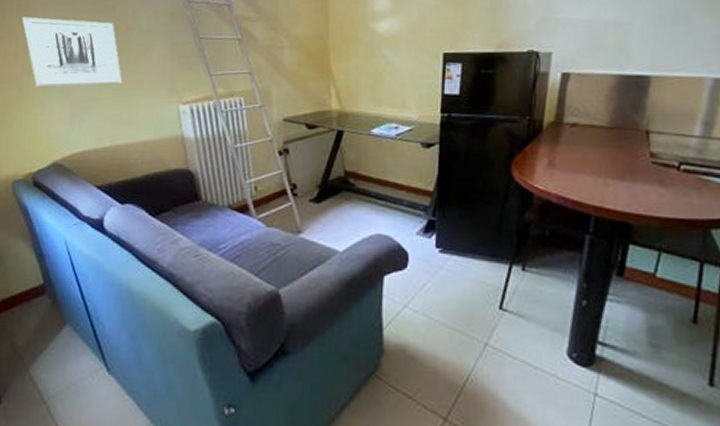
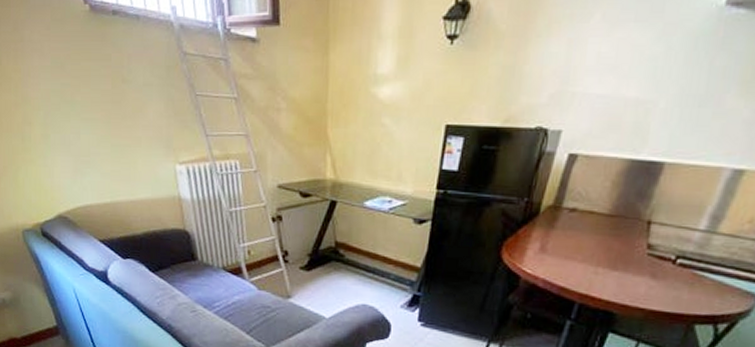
wall art: present [21,17,122,87] -> none [19,63,120,140]

